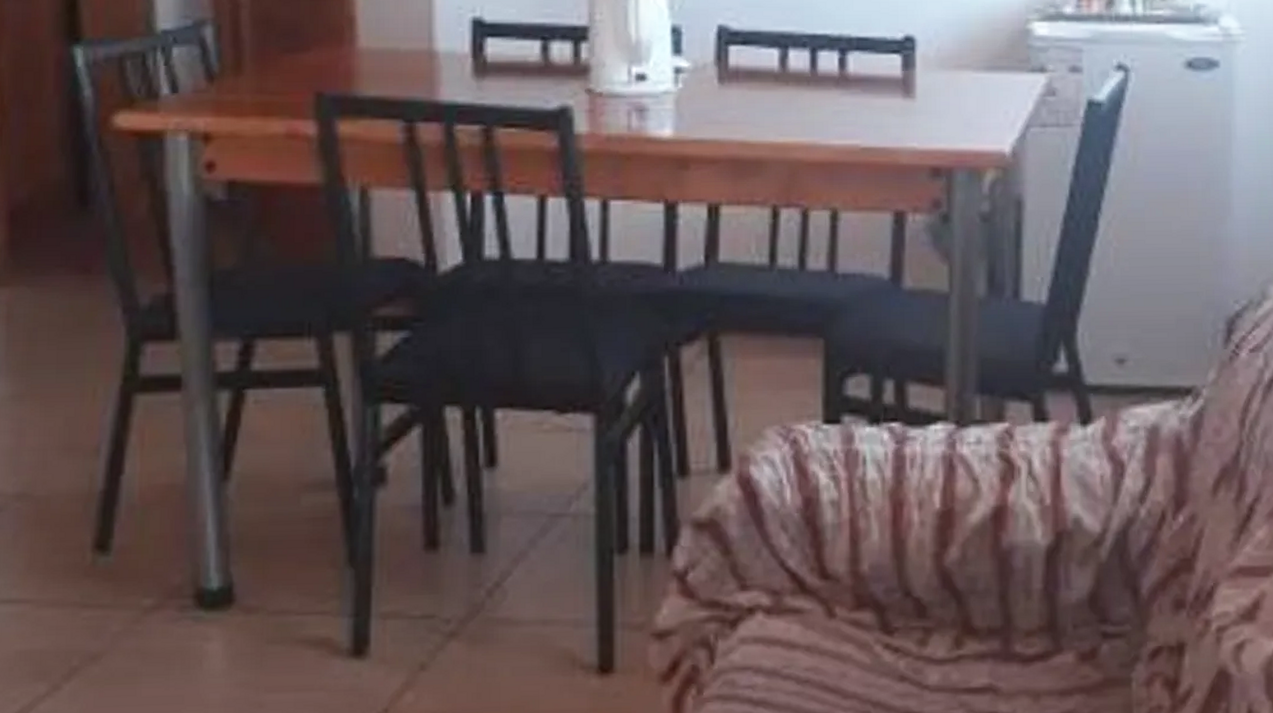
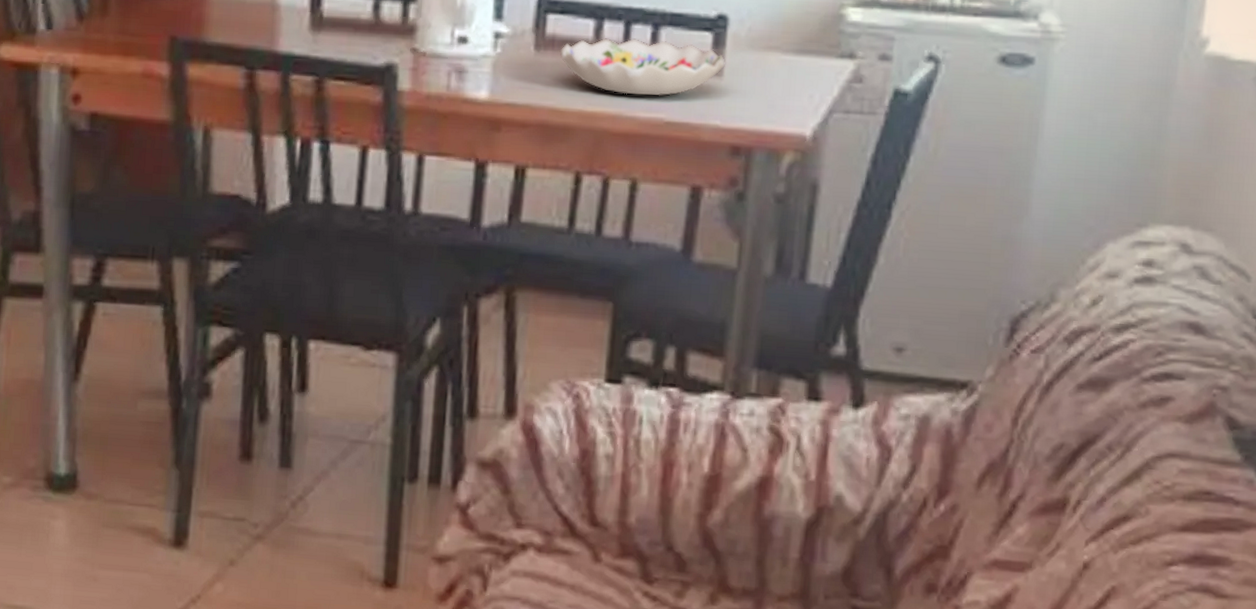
decorative bowl: none [745,65,917,123] -> present [559,38,725,96]

